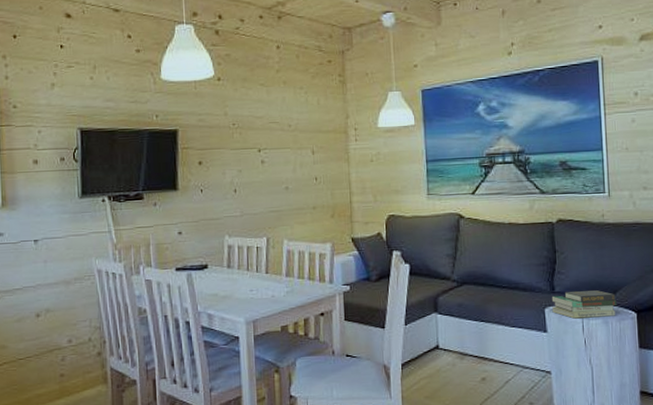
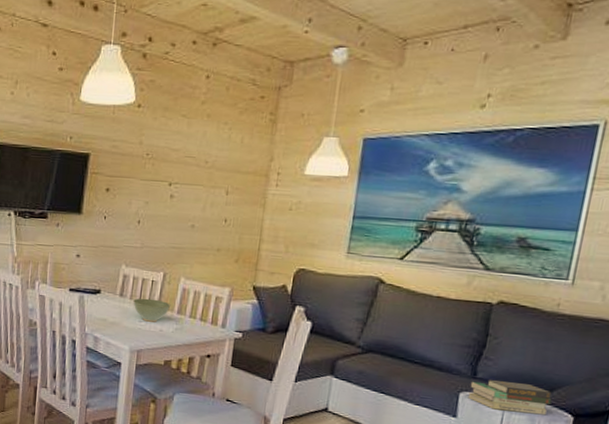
bowl: none [241,265,279,290] -> present [133,298,171,323]

